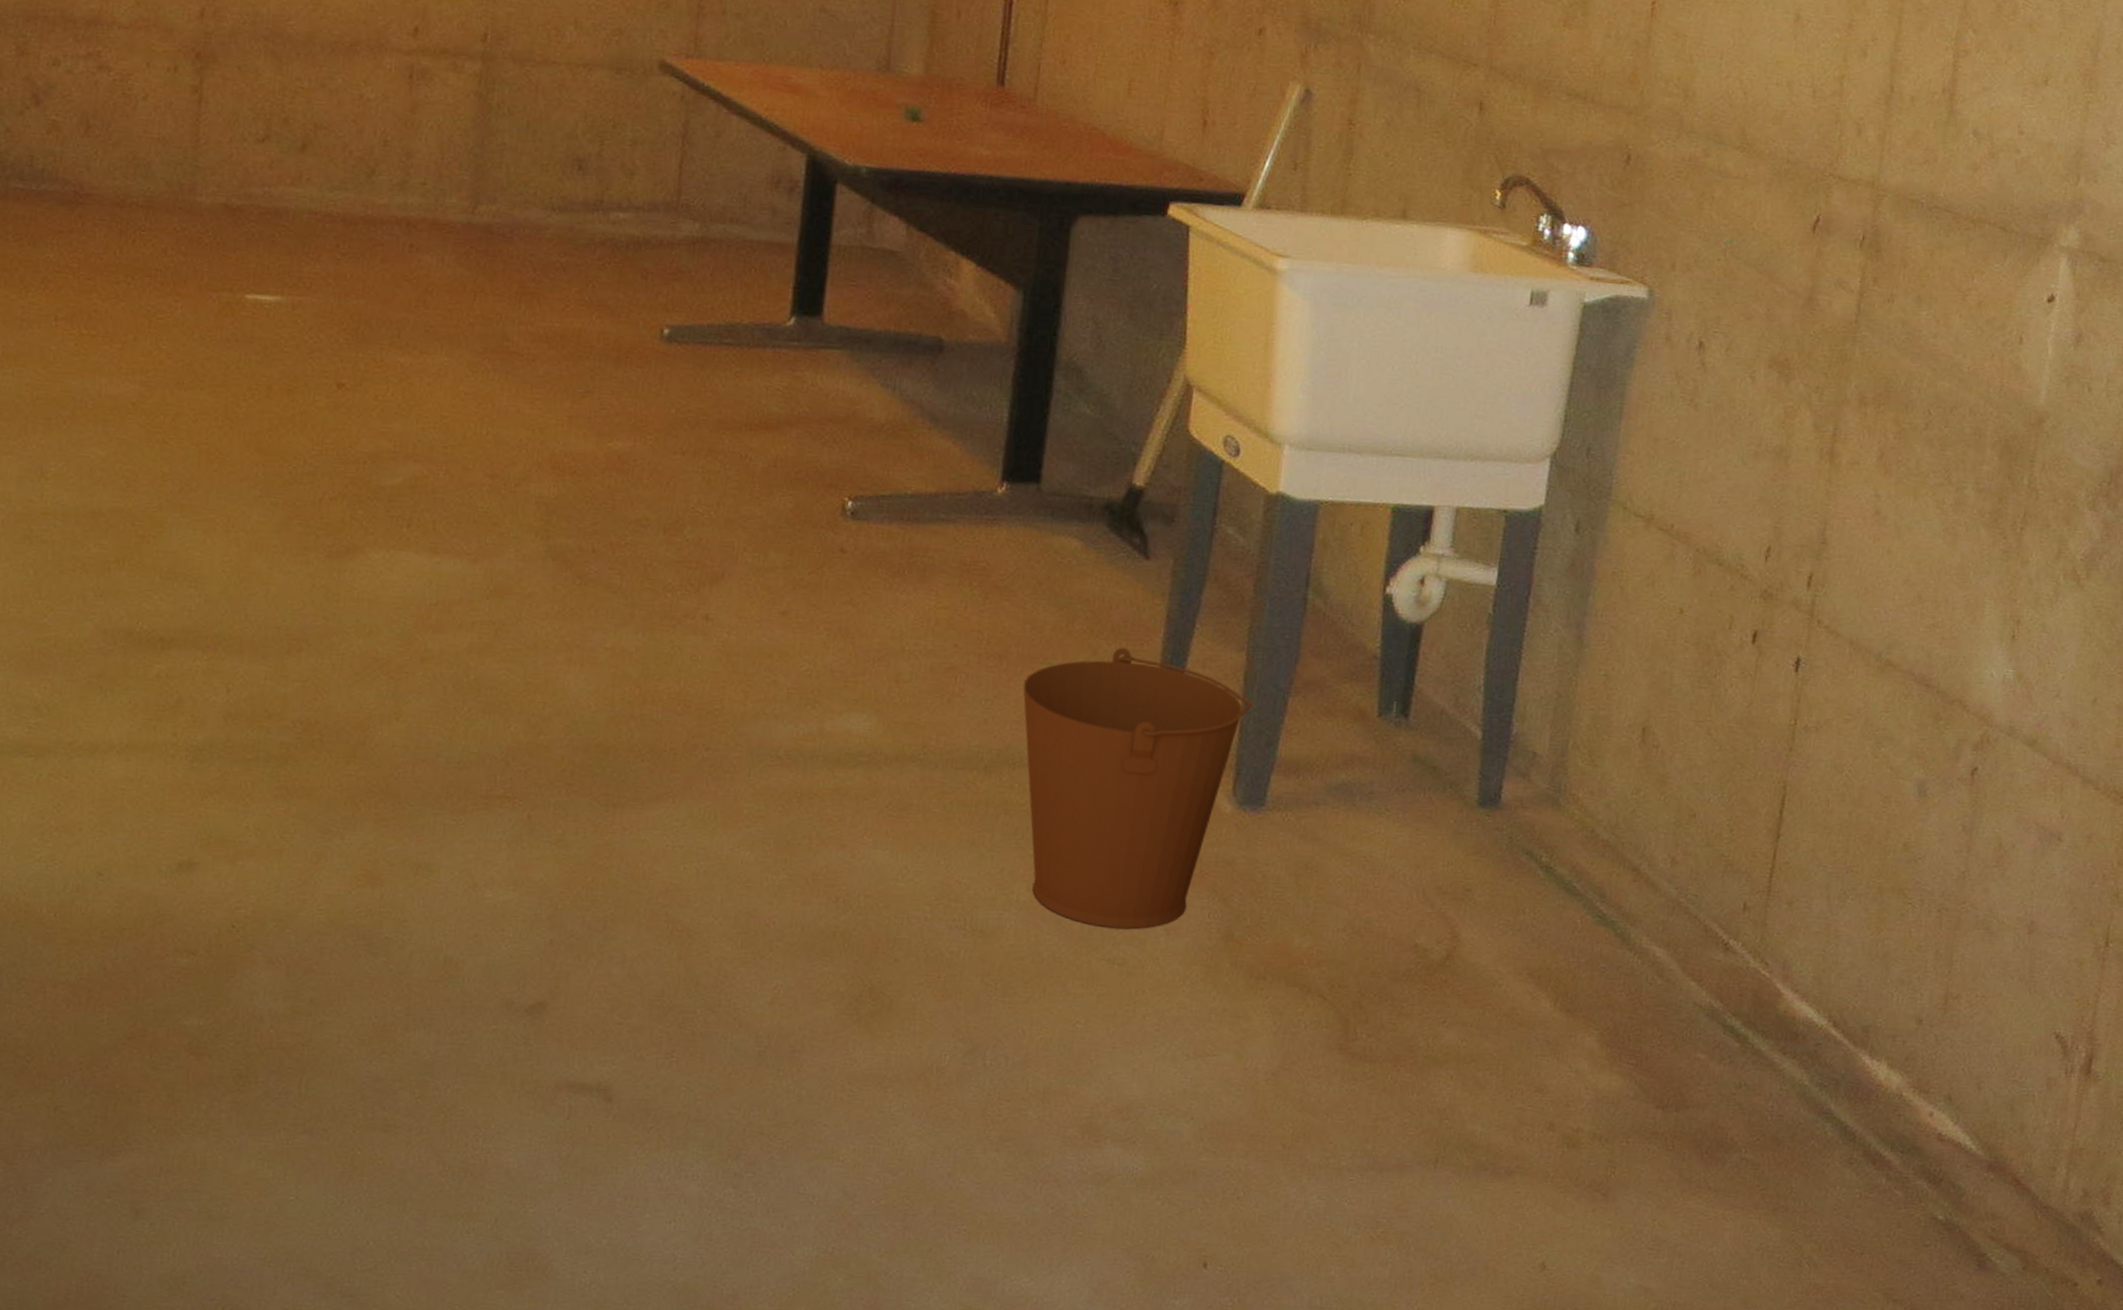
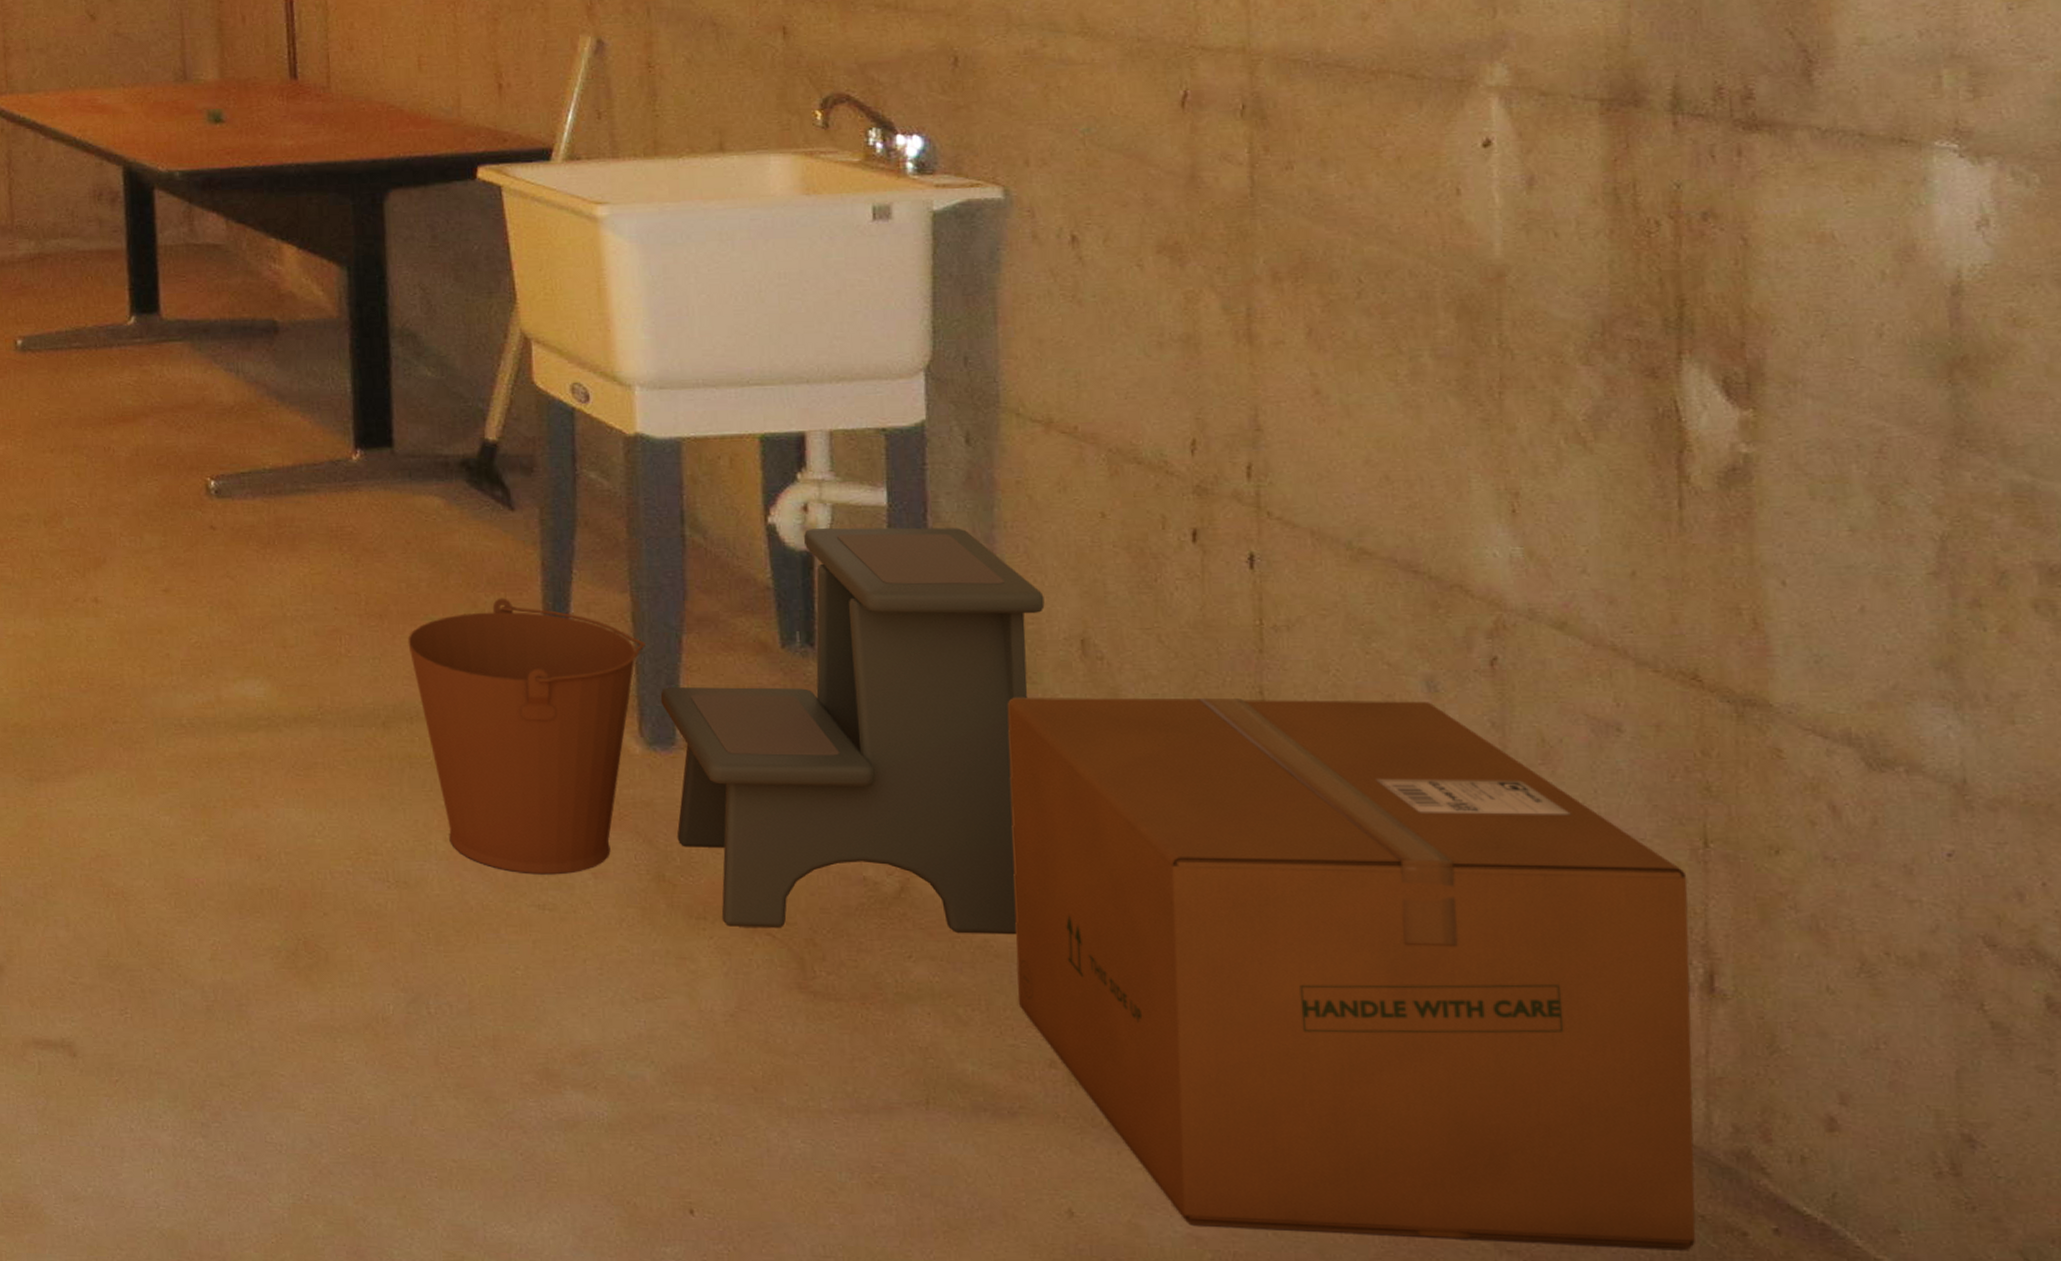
step stool: none [1251,602,1618,1004] -> present [660,527,1045,935]
box: none [1531,779,2088,1298] -> present [1007,697,1696,1250]

